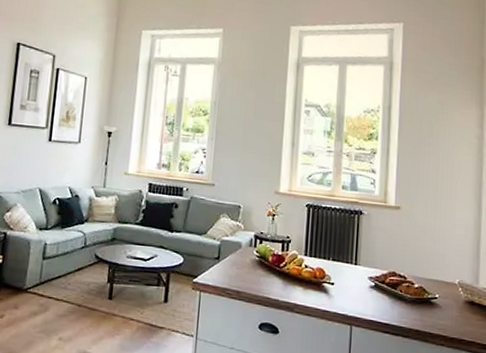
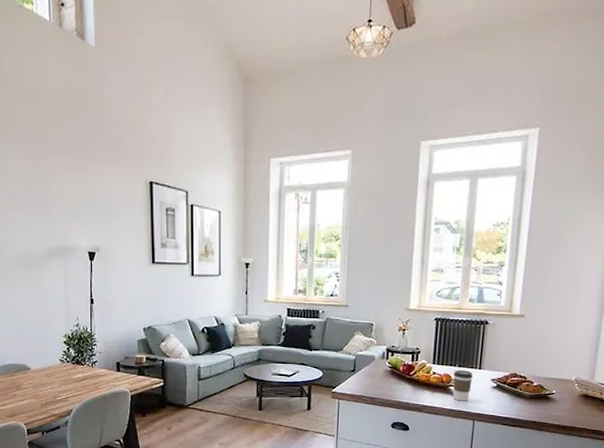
coffee cup: none [327,264,348,302] -> present [453,370,473,401]

